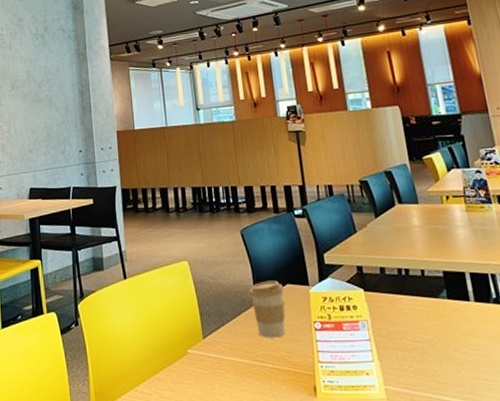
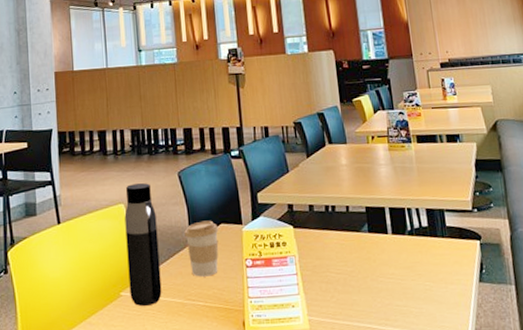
water bottle: none [188,241,229,364] -> present [124,183,162,306]

